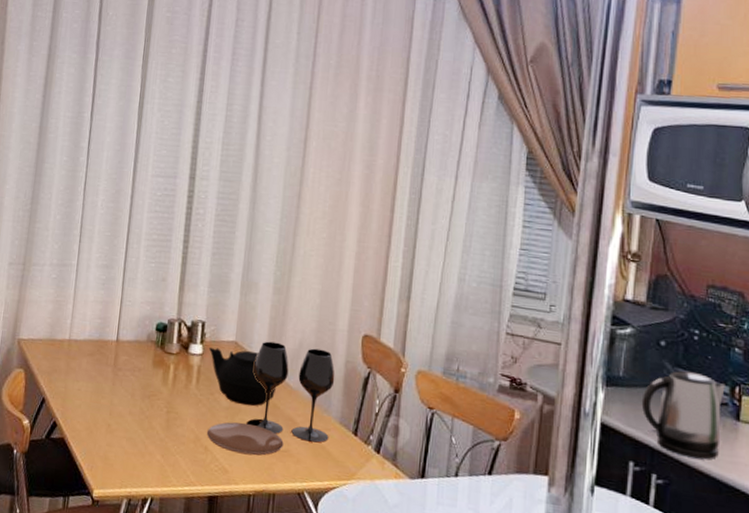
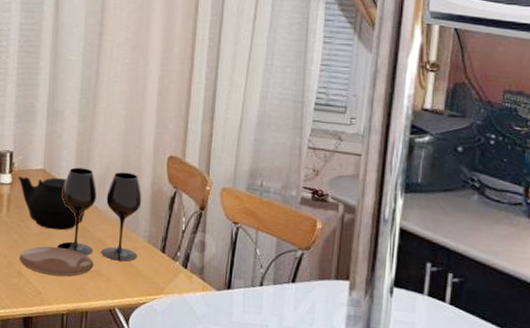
kettle: present [641,370,725,459] -> none [439,174,520,257]

